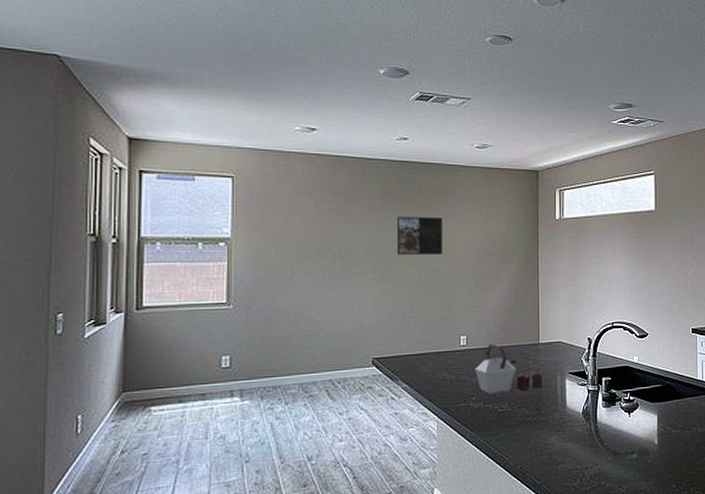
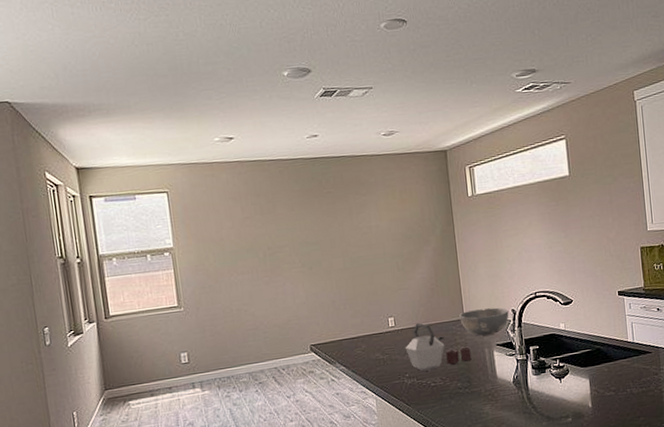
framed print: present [396,216,442,255] -> none [317,207,363,248]
bowl: none [534,334,585,363] -> present [459,307,509,336]

